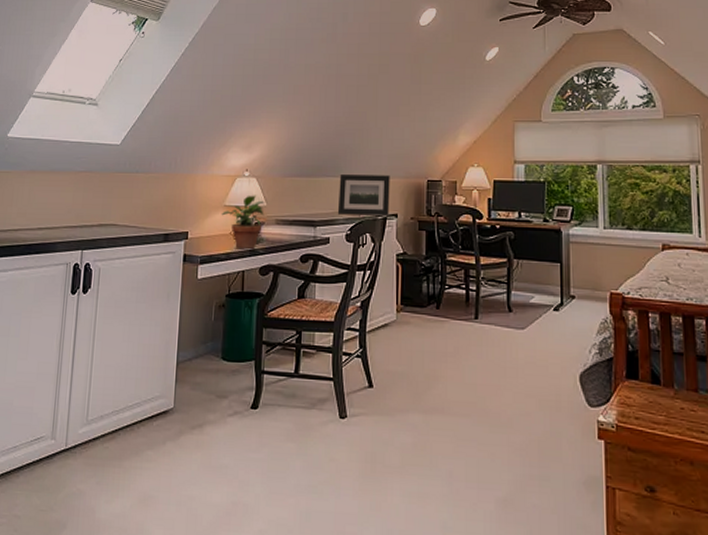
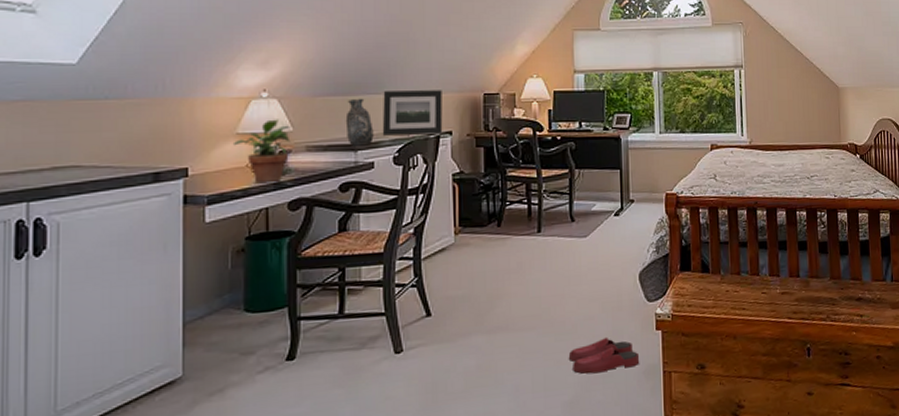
decorative vase: none [308,180,331,223] -> present [345,98,374,146]
slippers: none [503,437,580,475] -> present [568,336,640,374]

